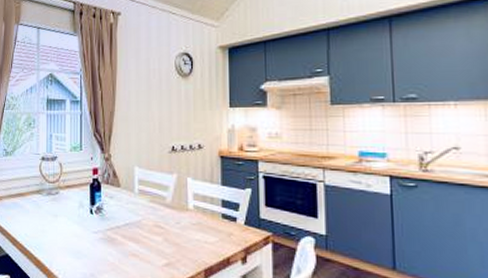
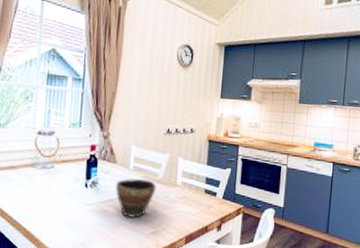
bowl: none [121,203,166,248] -> present [115,178,157,219]

